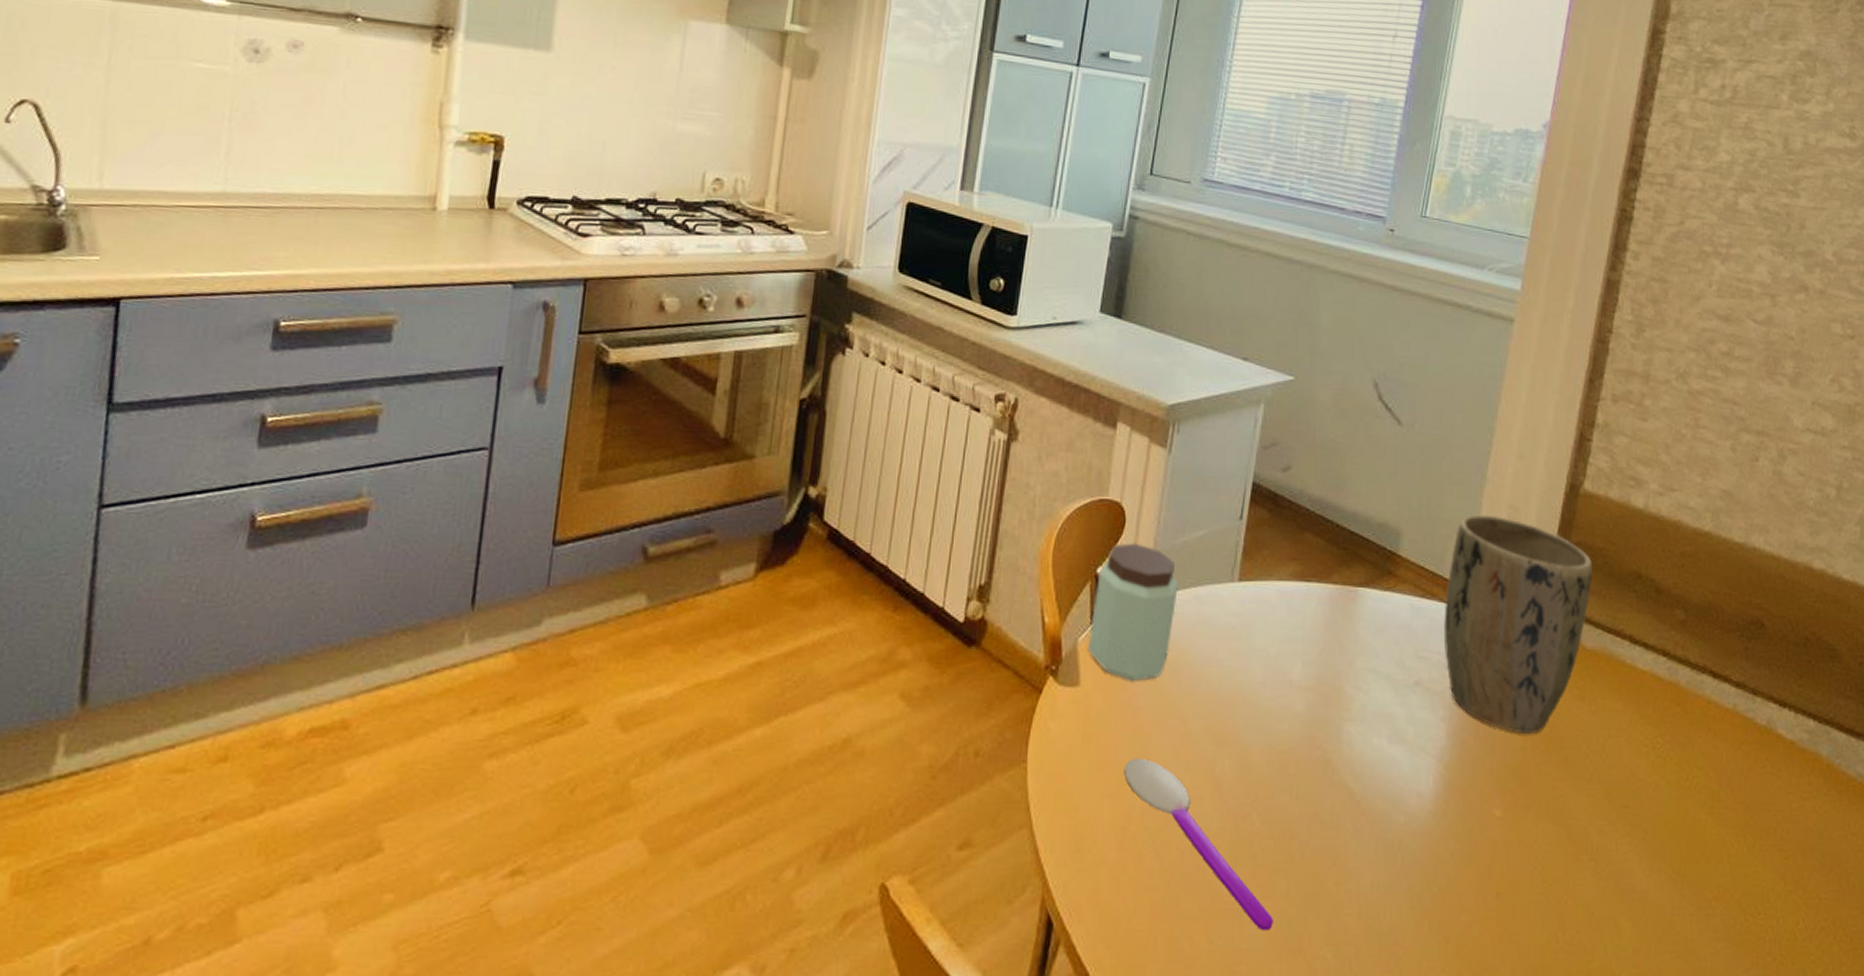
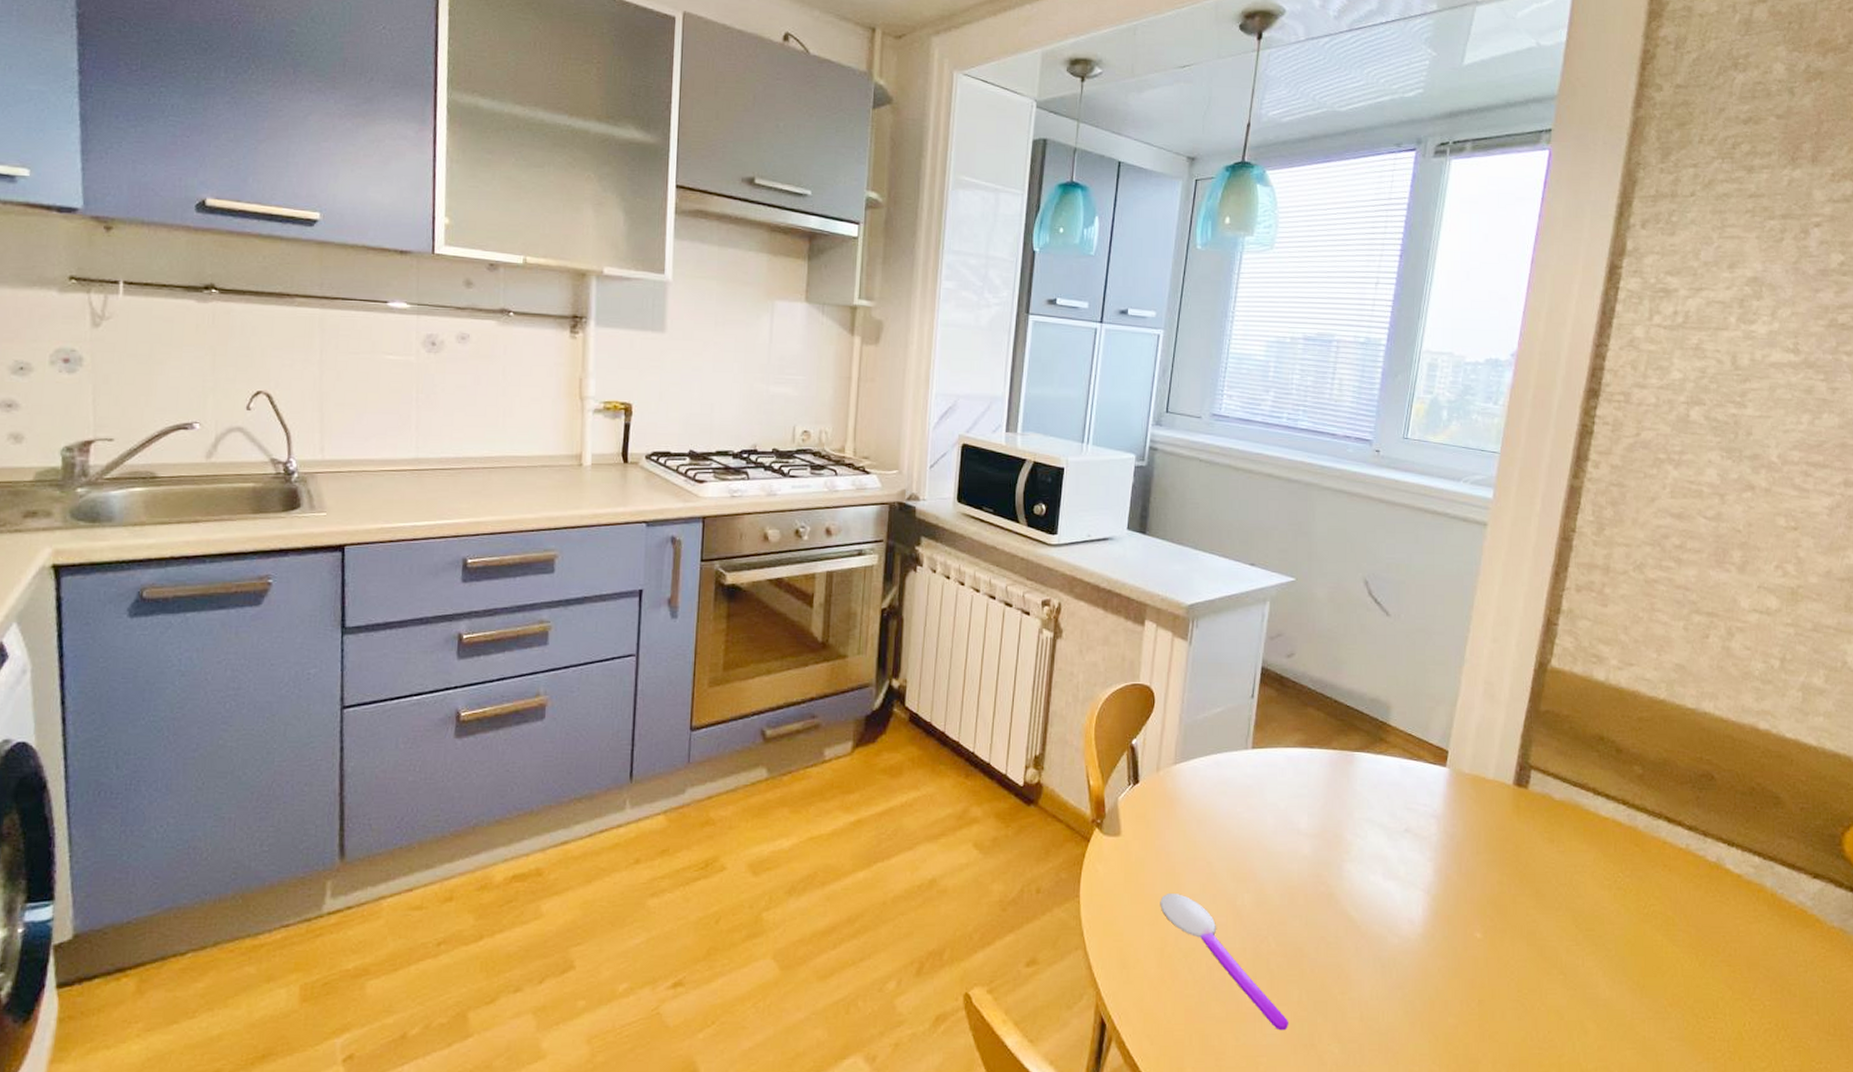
peanut butter: present [1087,543,1178,681] -> none [1126,719,1201,831]
plant pot: present [1443,514,1593,735] -> none [1429,689,1560,872]

